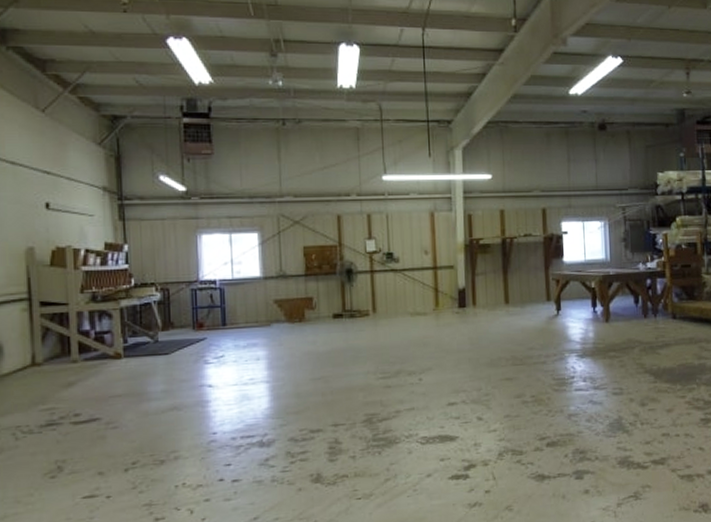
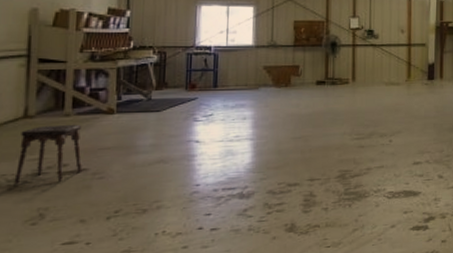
stool: none [29,370,94,437] -> present [13,124,82,185]

